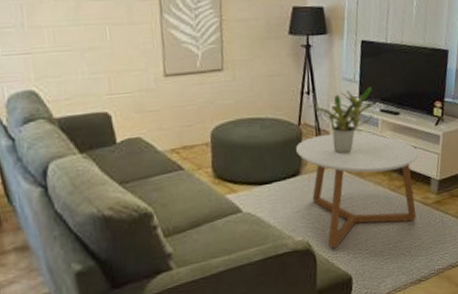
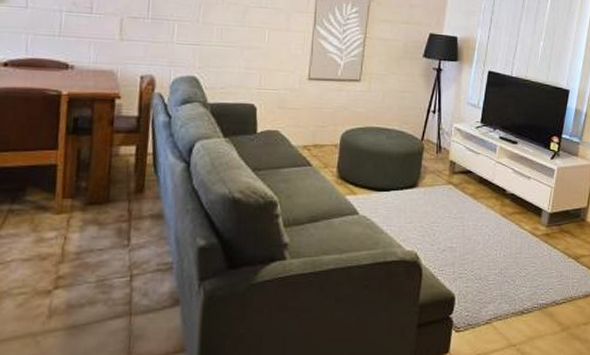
coffee table: present [296,133,419,248] -> none [416,153,533,264]
potted plant: present [308,86,377,154] -> none [432,114,497,174]

